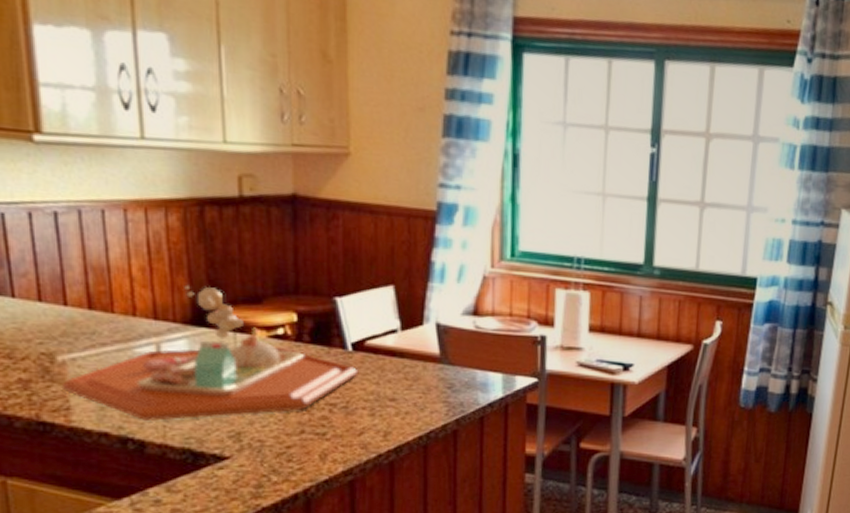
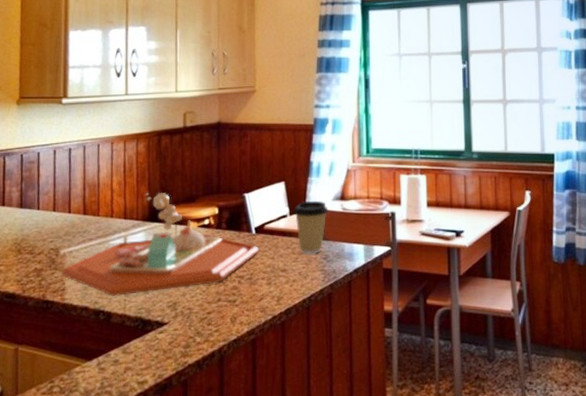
coffee cup: none [406,312,456,382] -> present [293,200,328,254]

